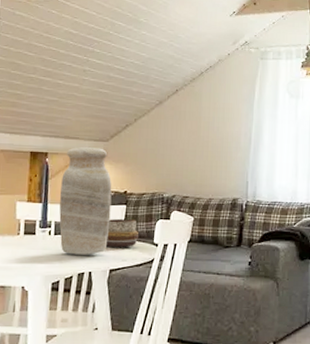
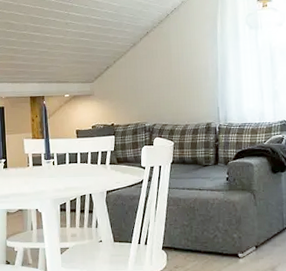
vase: present [59,147,112,255] -> none [58,88,103,180]
decorative bowl: present [105,219,139,248] -> none [100,148,129,173]

